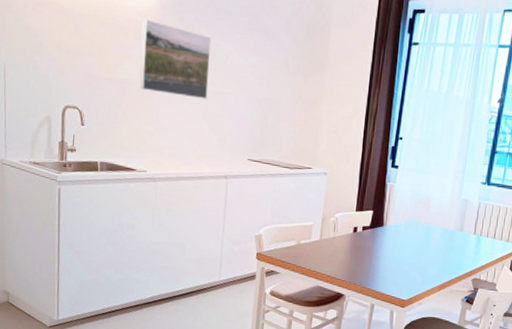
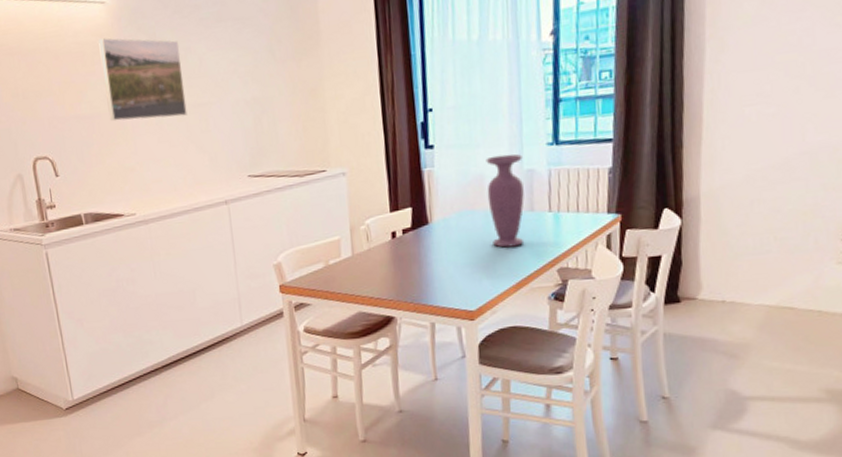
vase: none [429,183,462,256] -> present [486,154,524,248]

